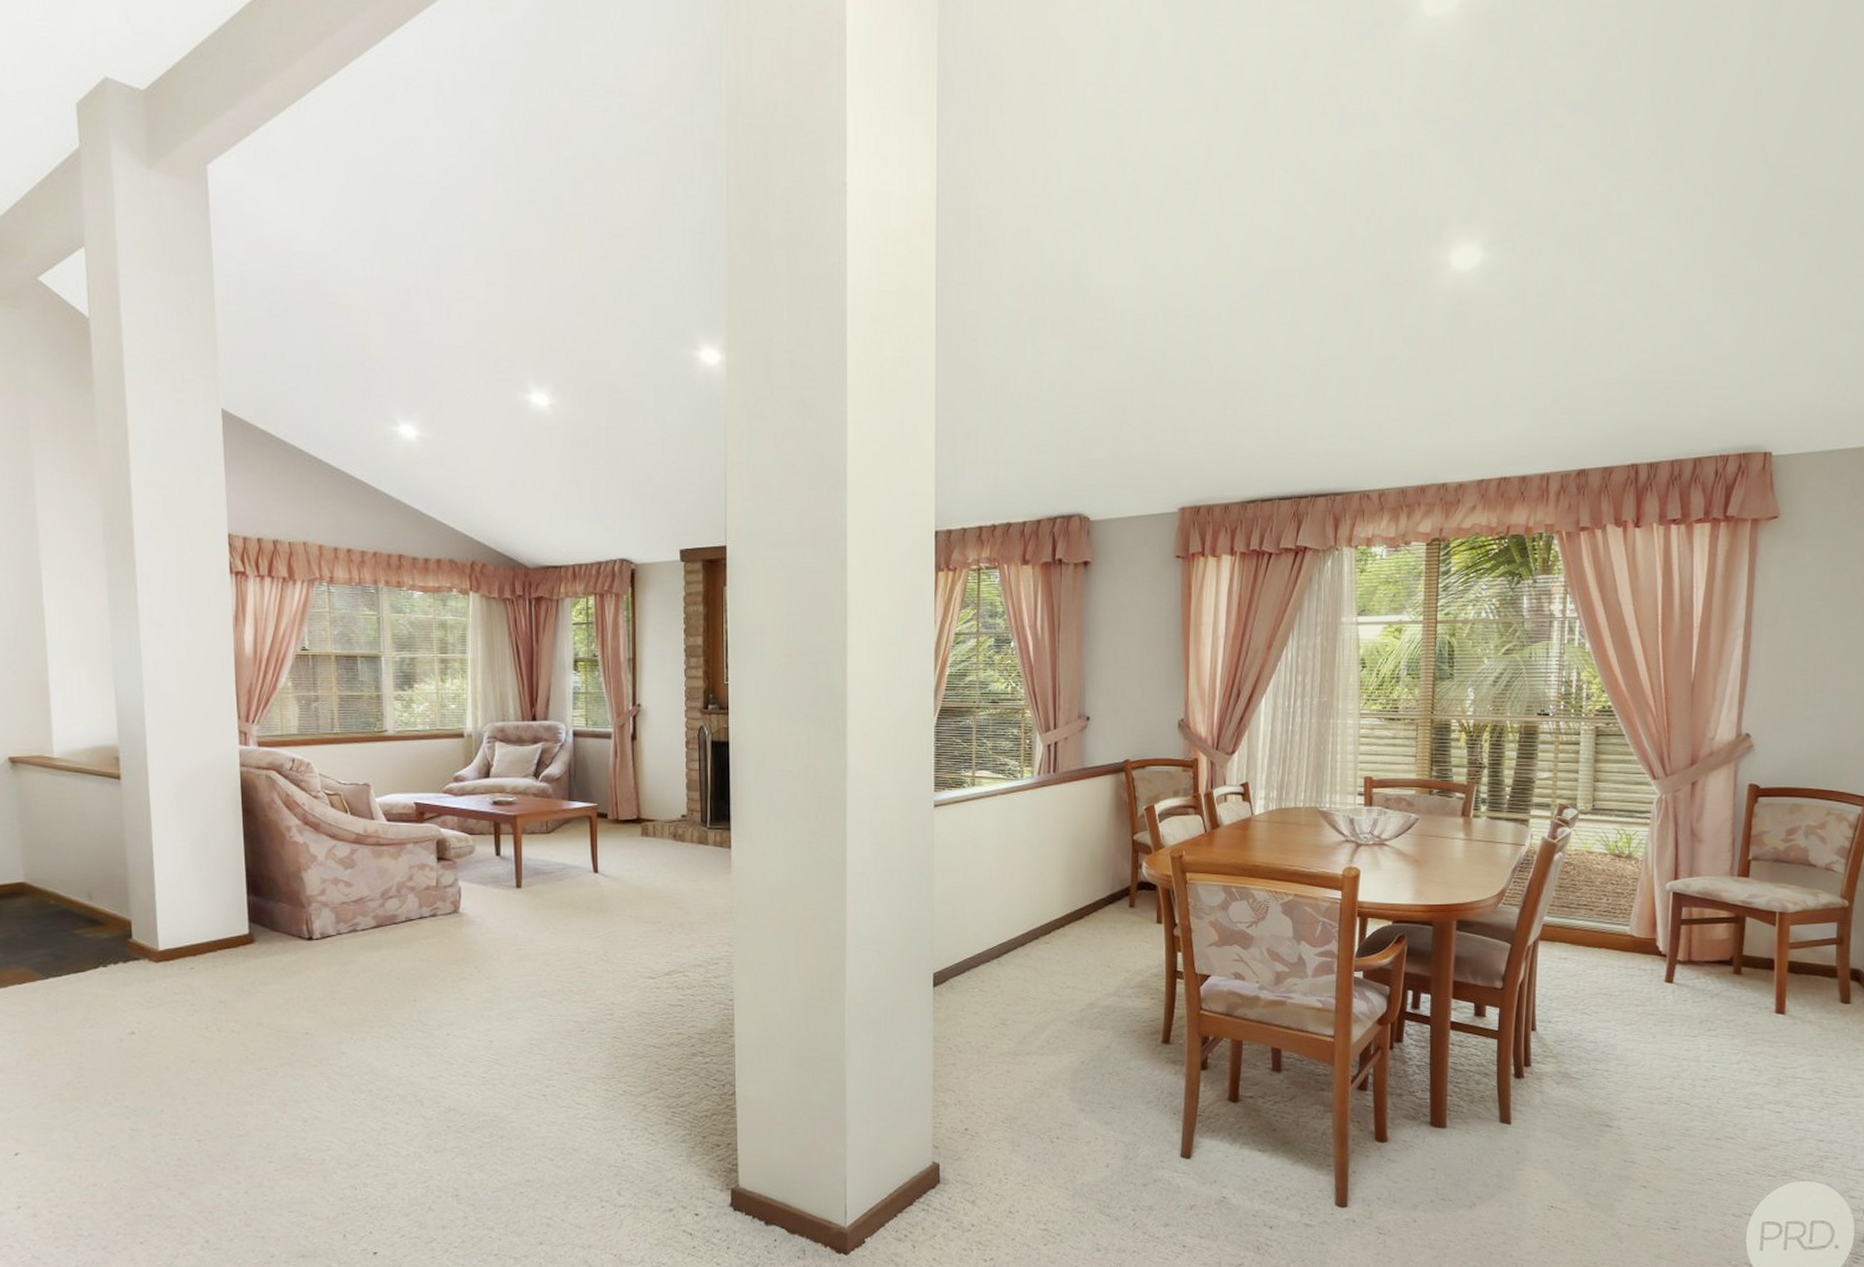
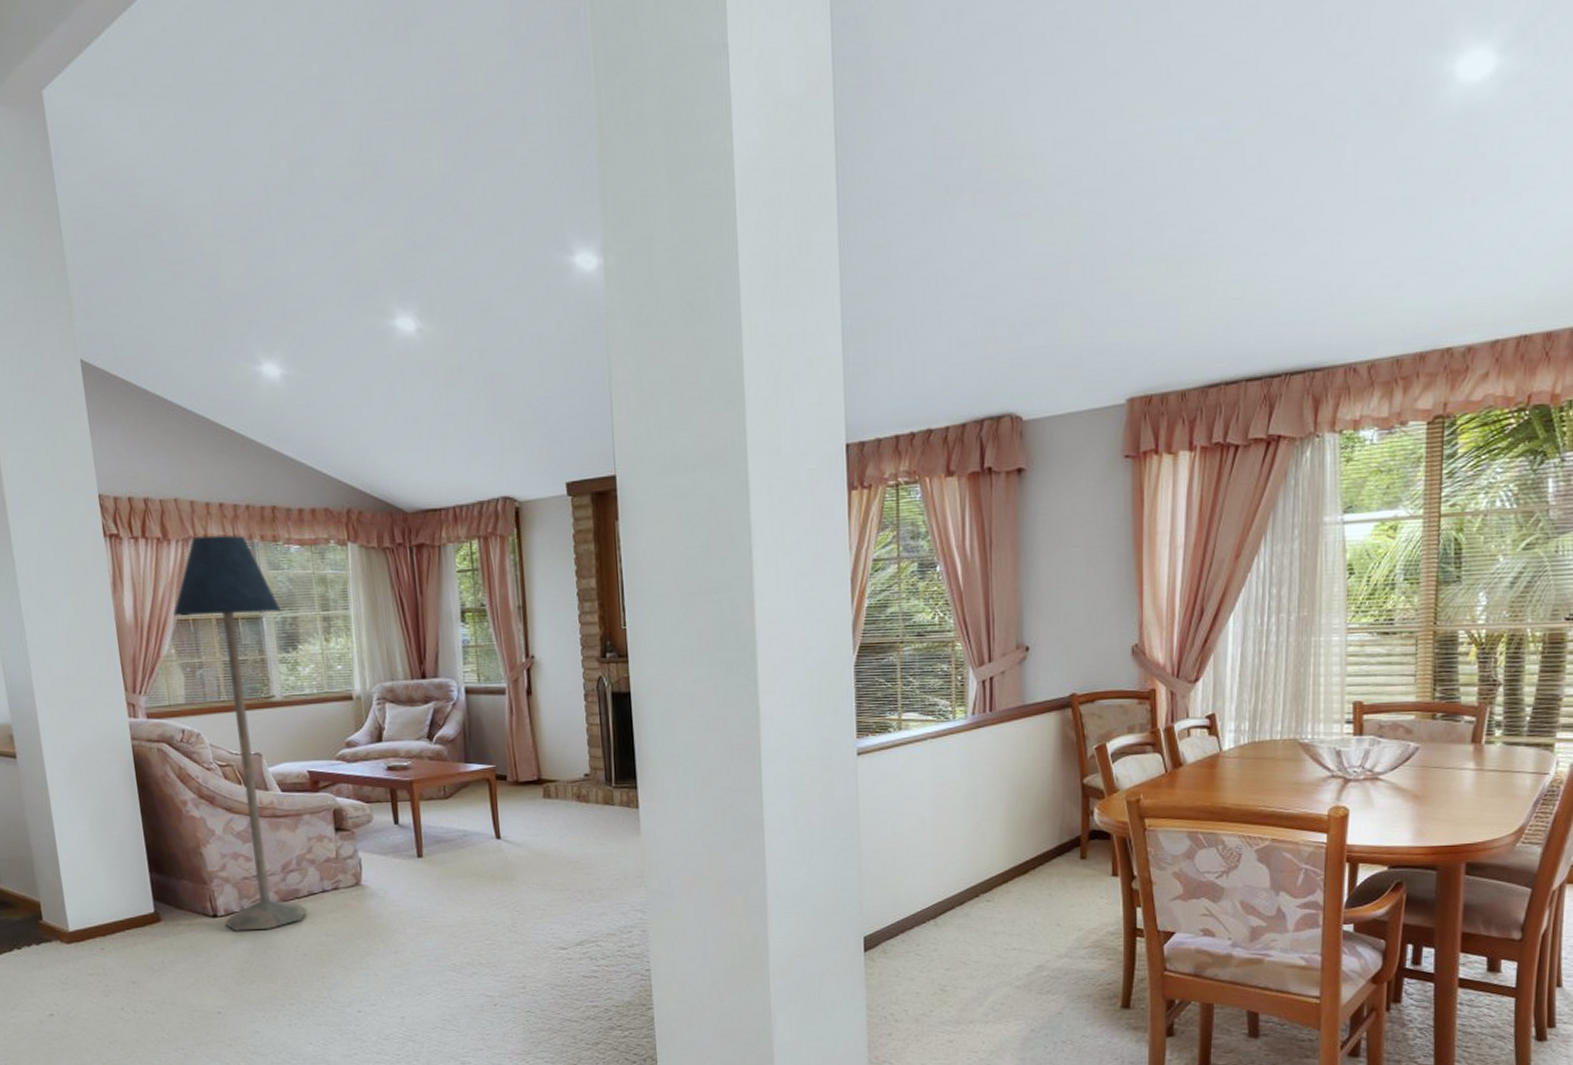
floor lamp: none [292,578,404,954] -> present [172,534,308,931]

